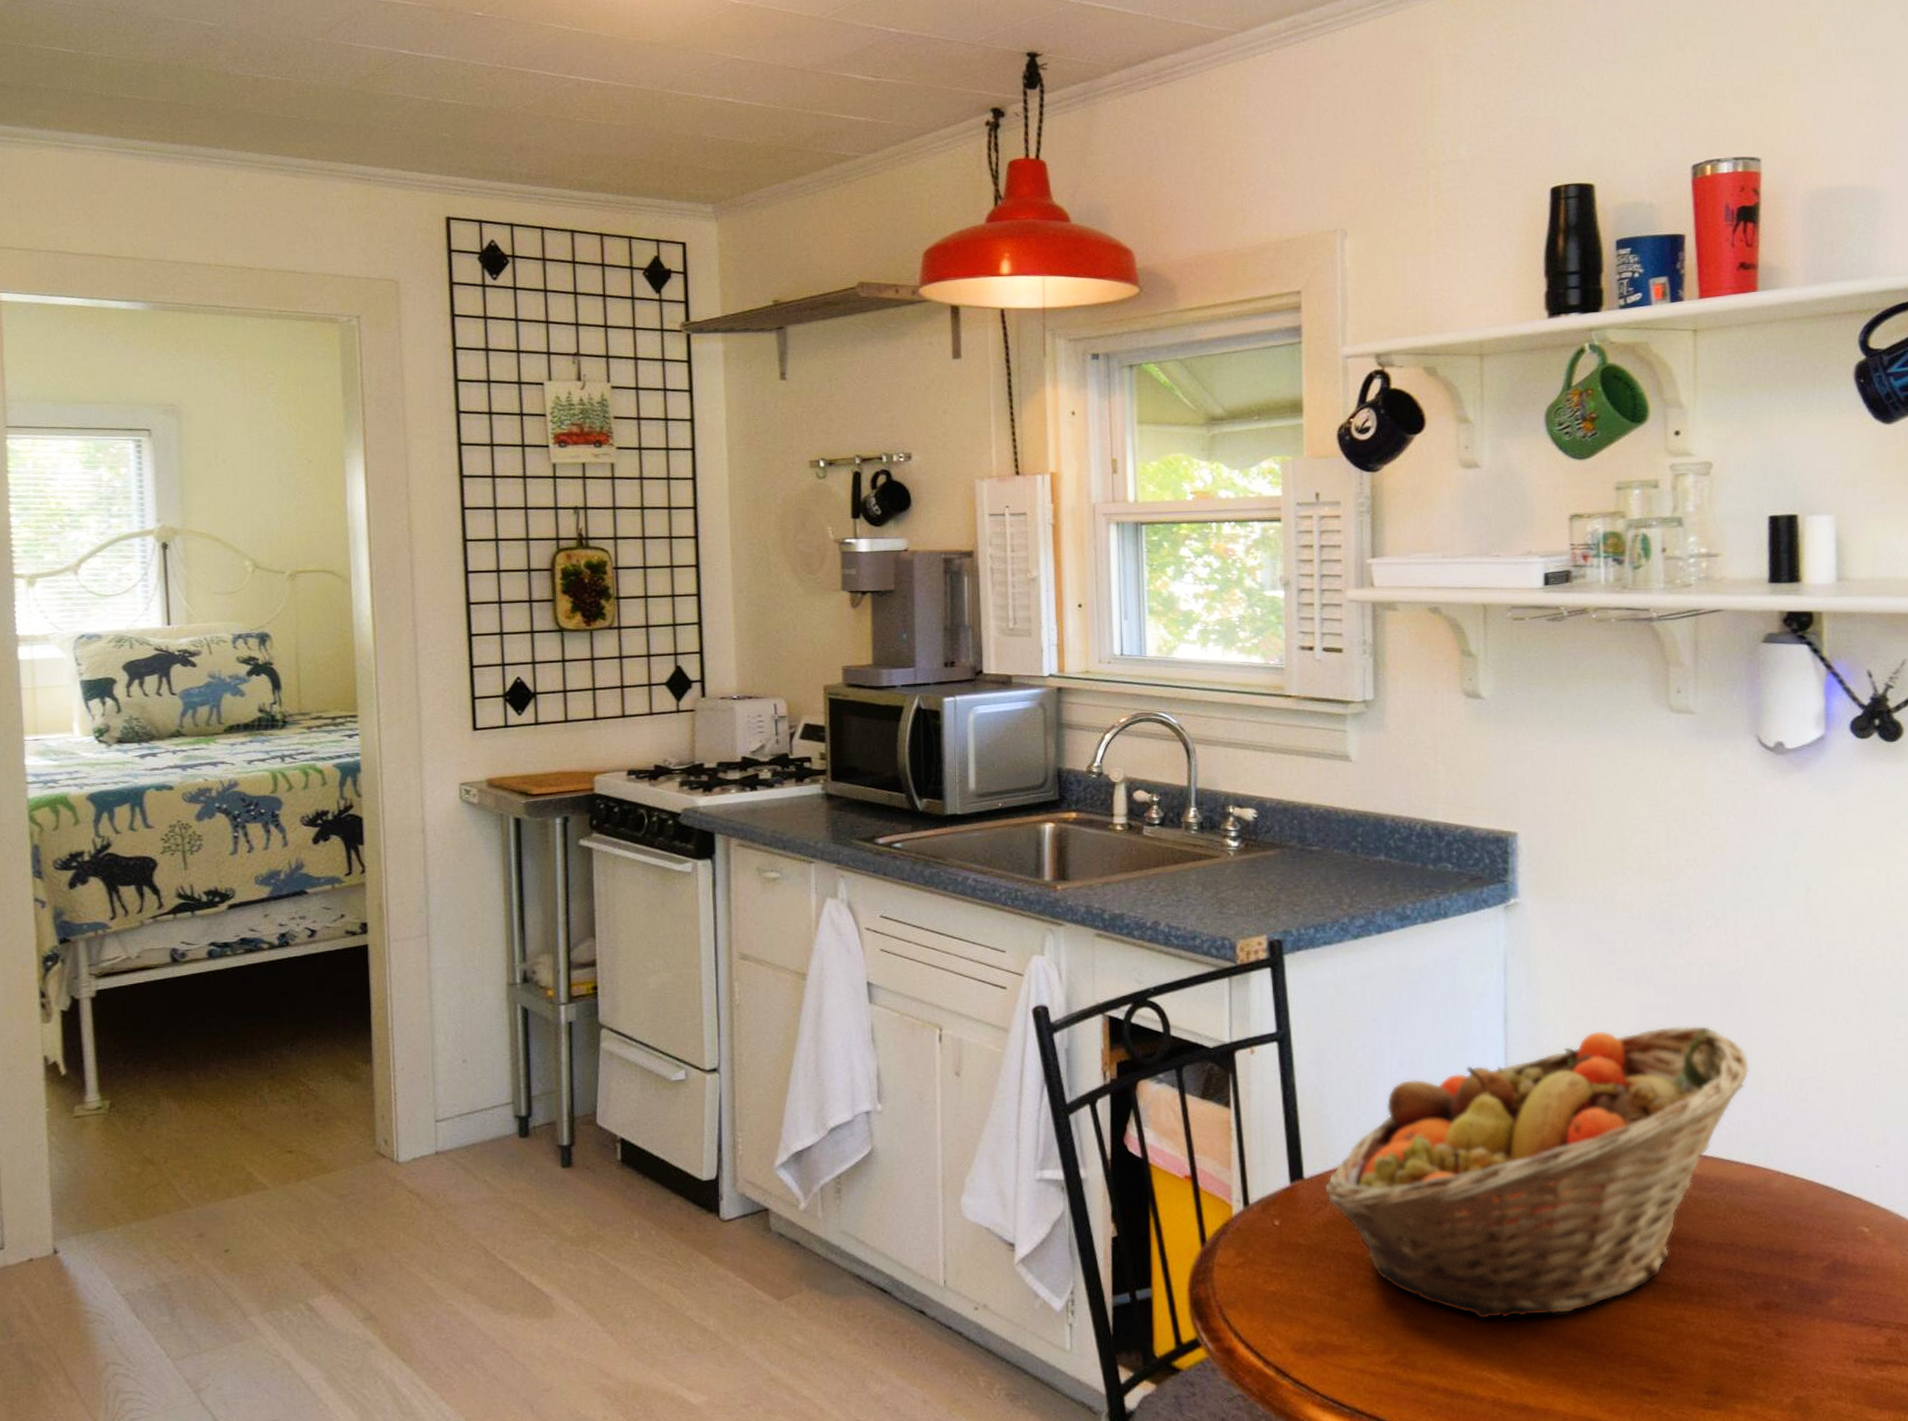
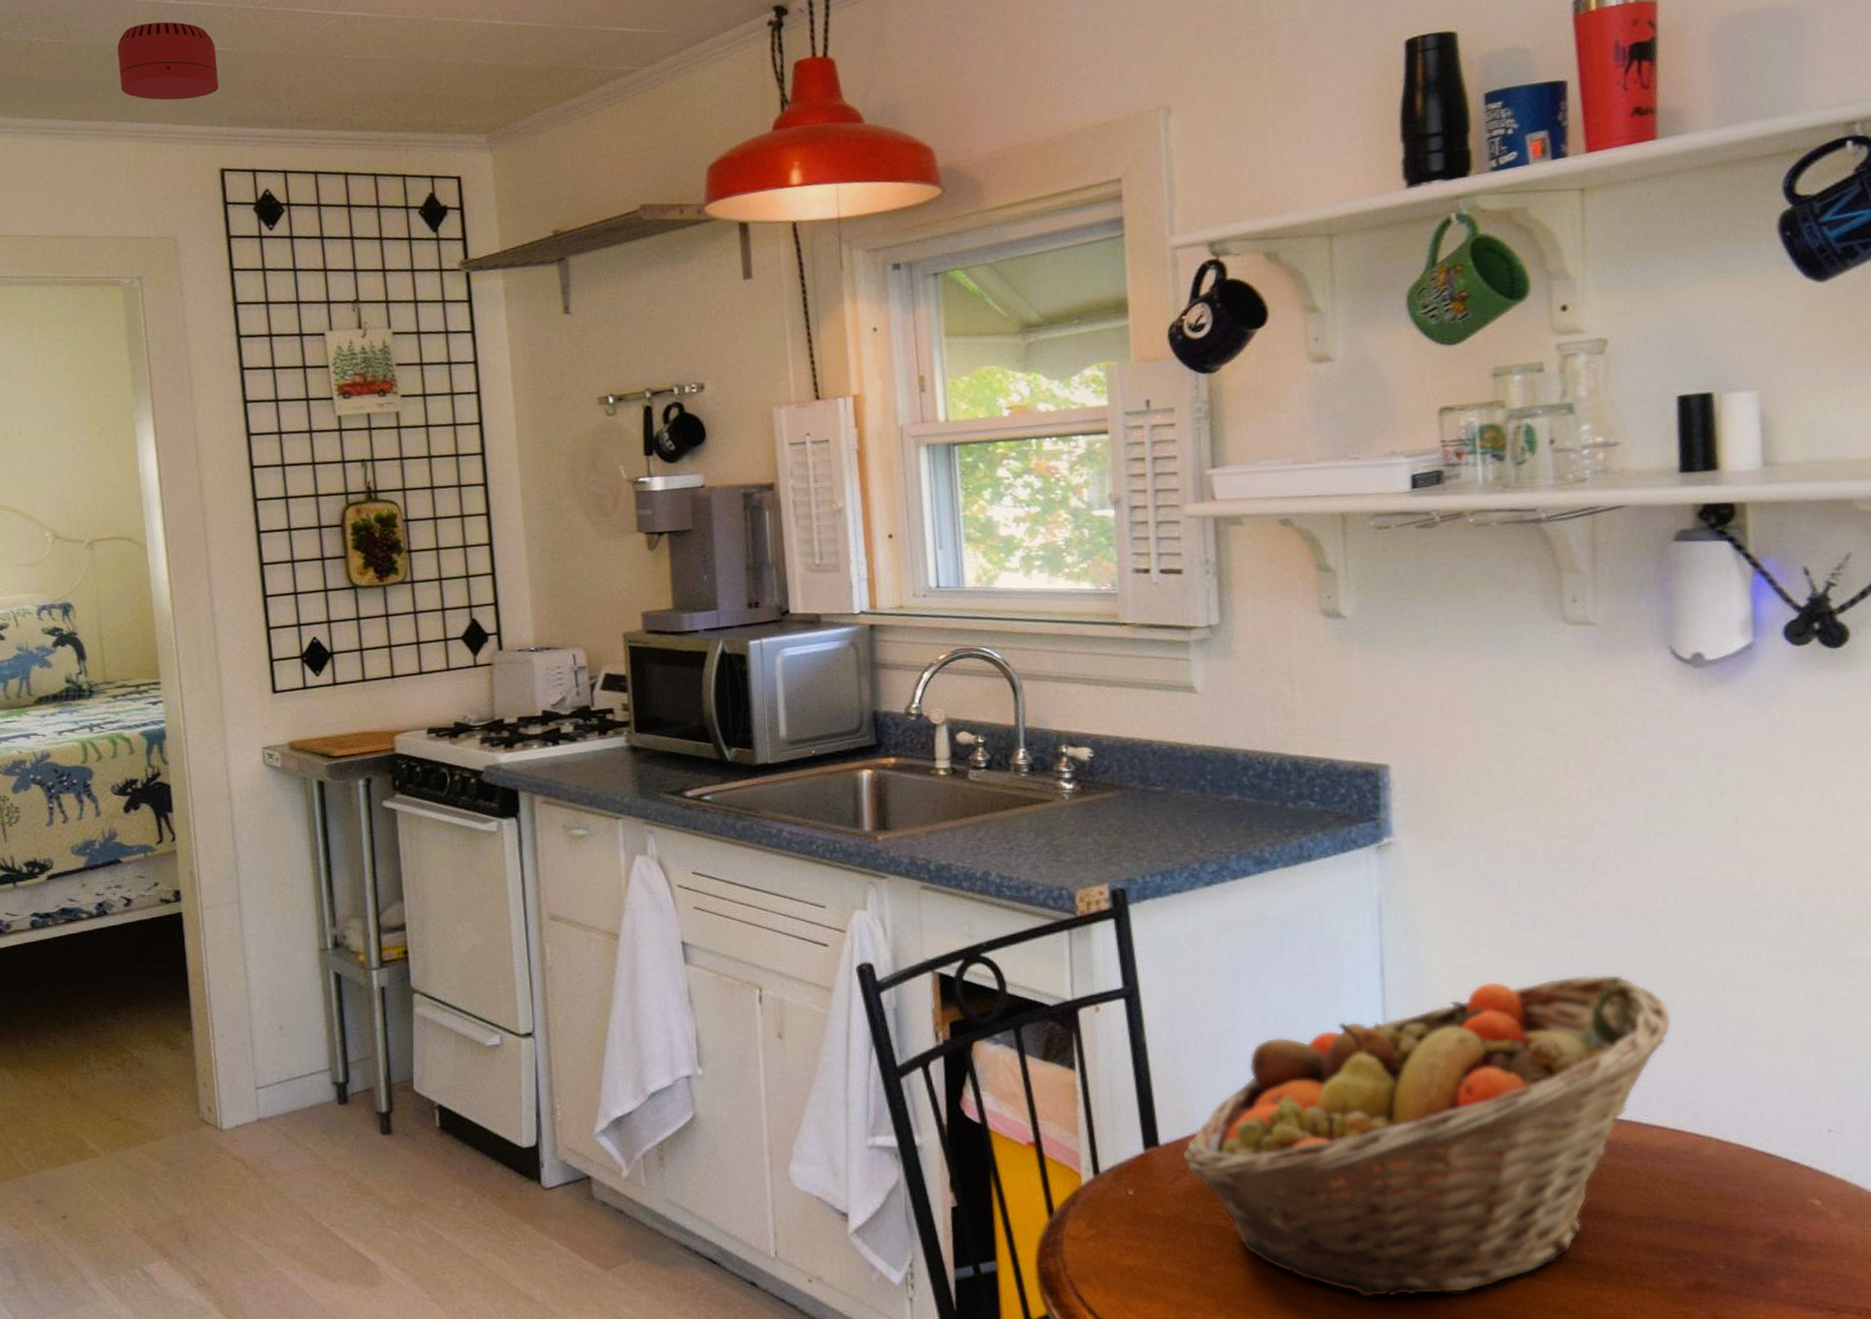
smoke detector: none [347,70,449,147] -> present [117,22,219,101]

